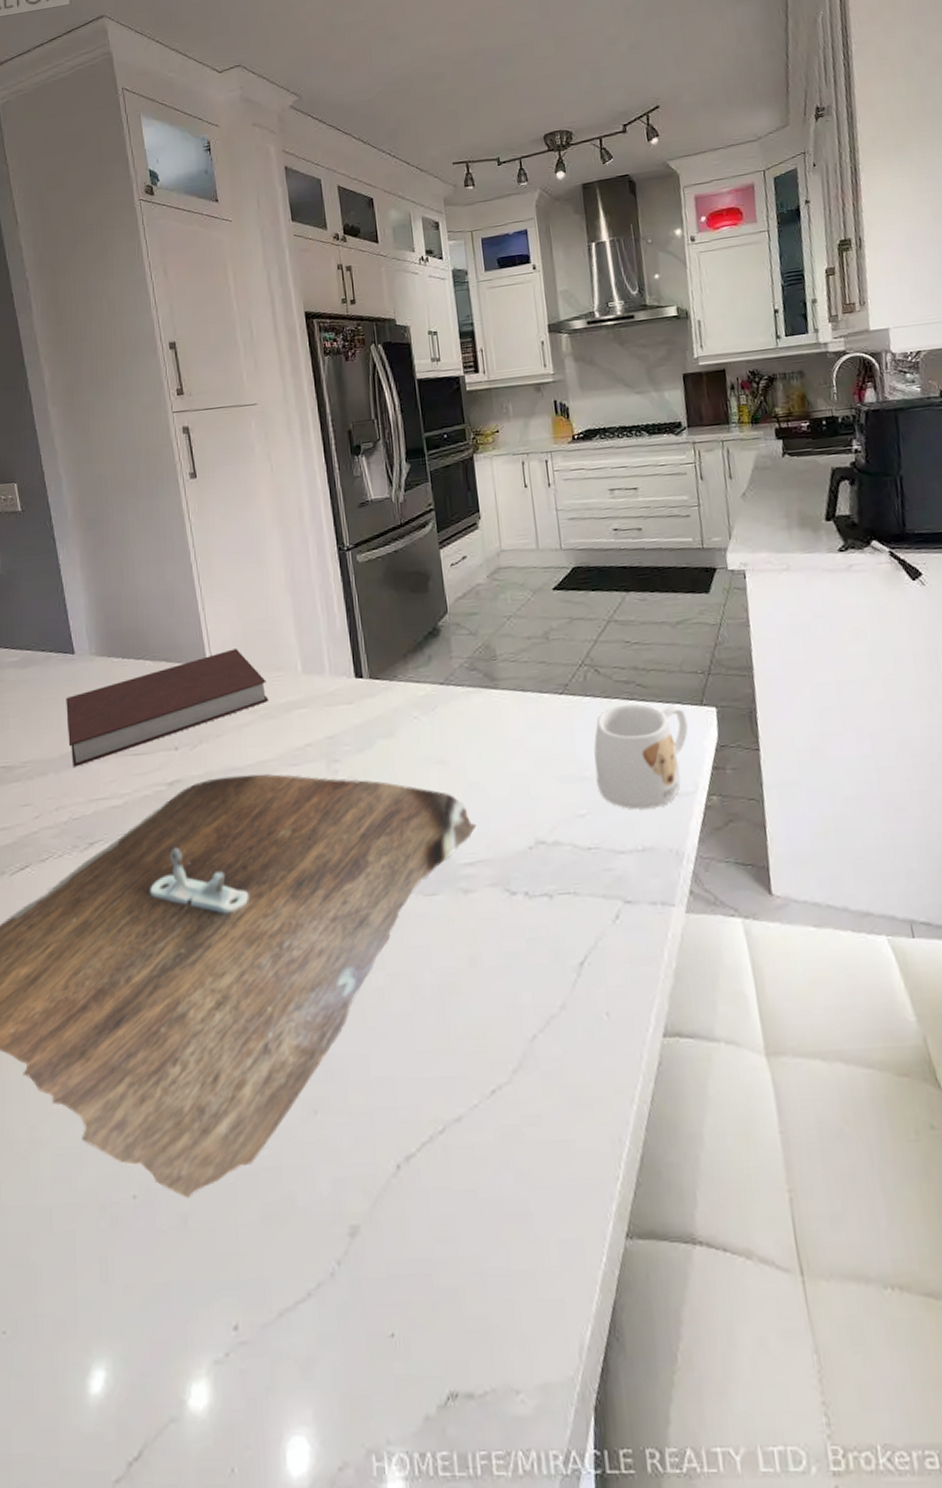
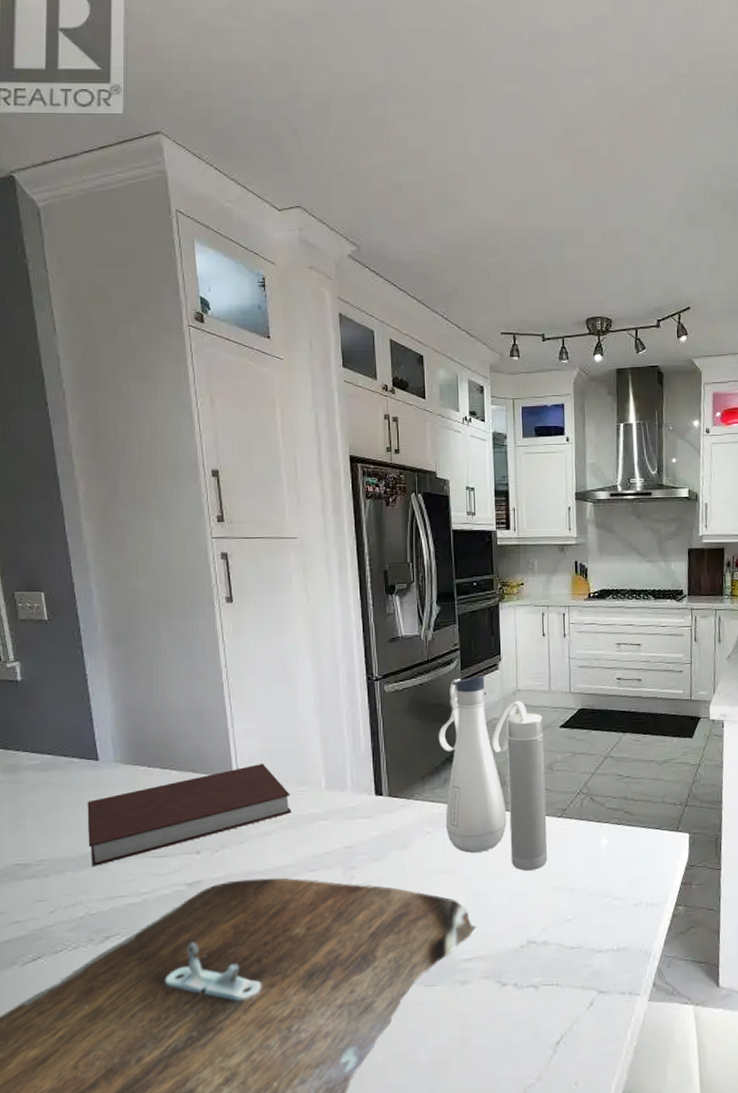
water bottle: none [418,536,552,758] -> present [438,675,548,871]
mug: present [594,703,688,810] -> none [583,828,664,916]

